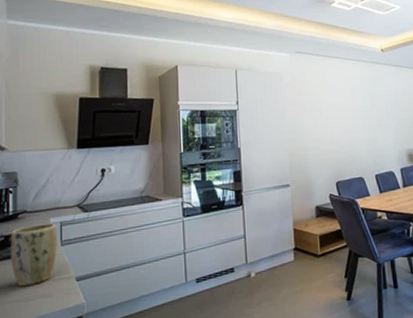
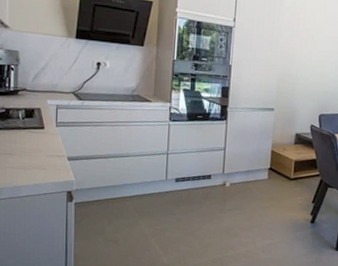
plant pot: present [10,223,57,286] -> none [10,103,53,156]

